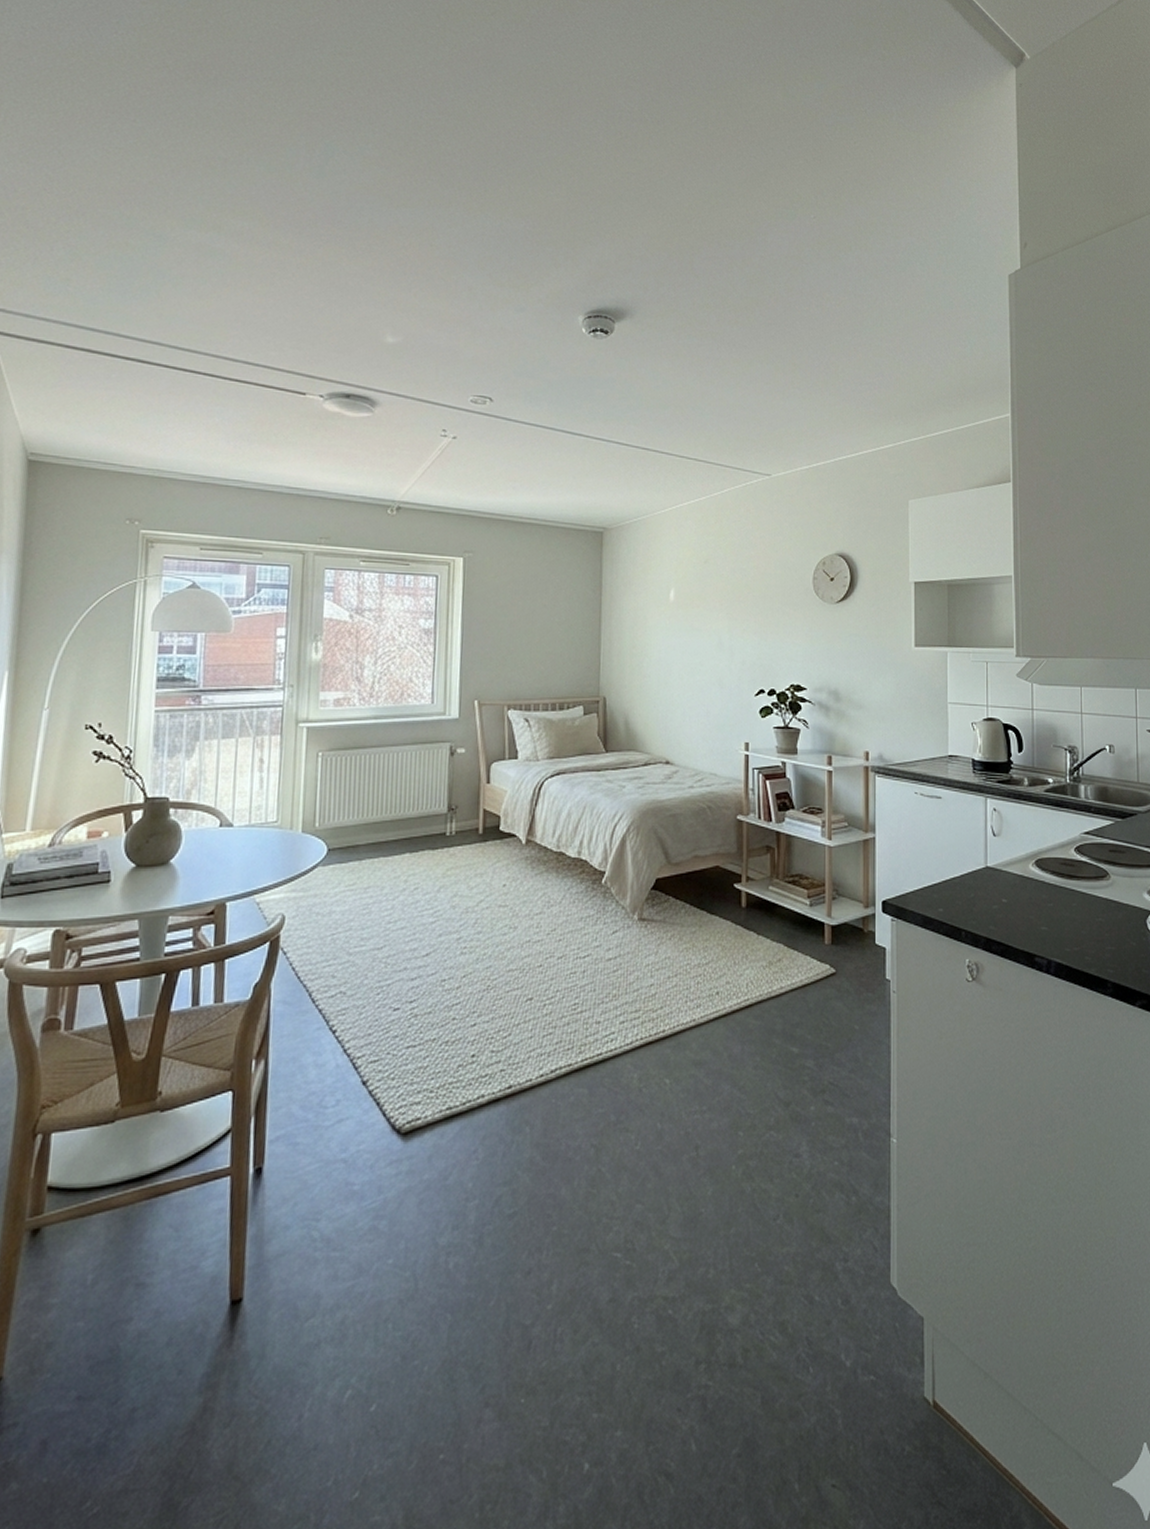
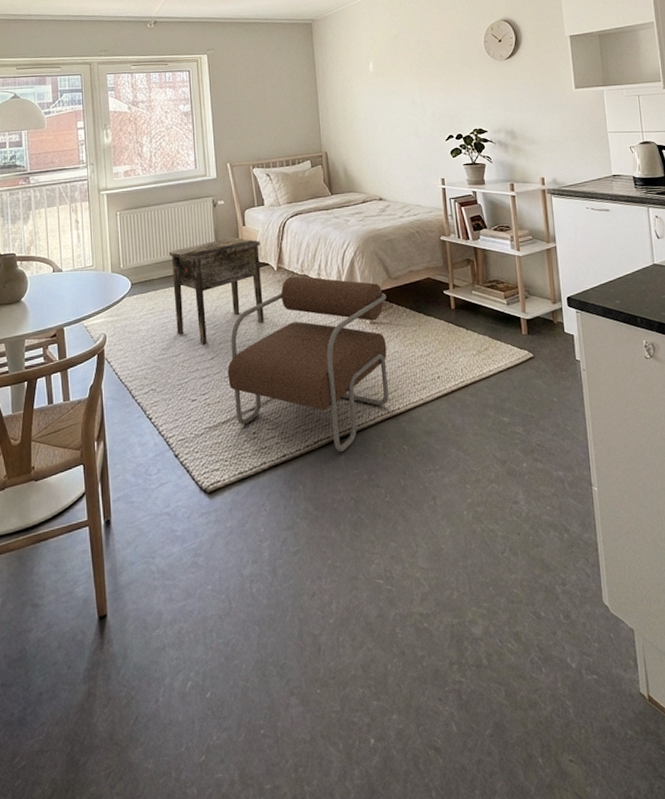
side table: none [383,796,507,936] -> present [168,236,264,345]
armchair: none [445,853,663,1085] -> present [227,276,389,452]

